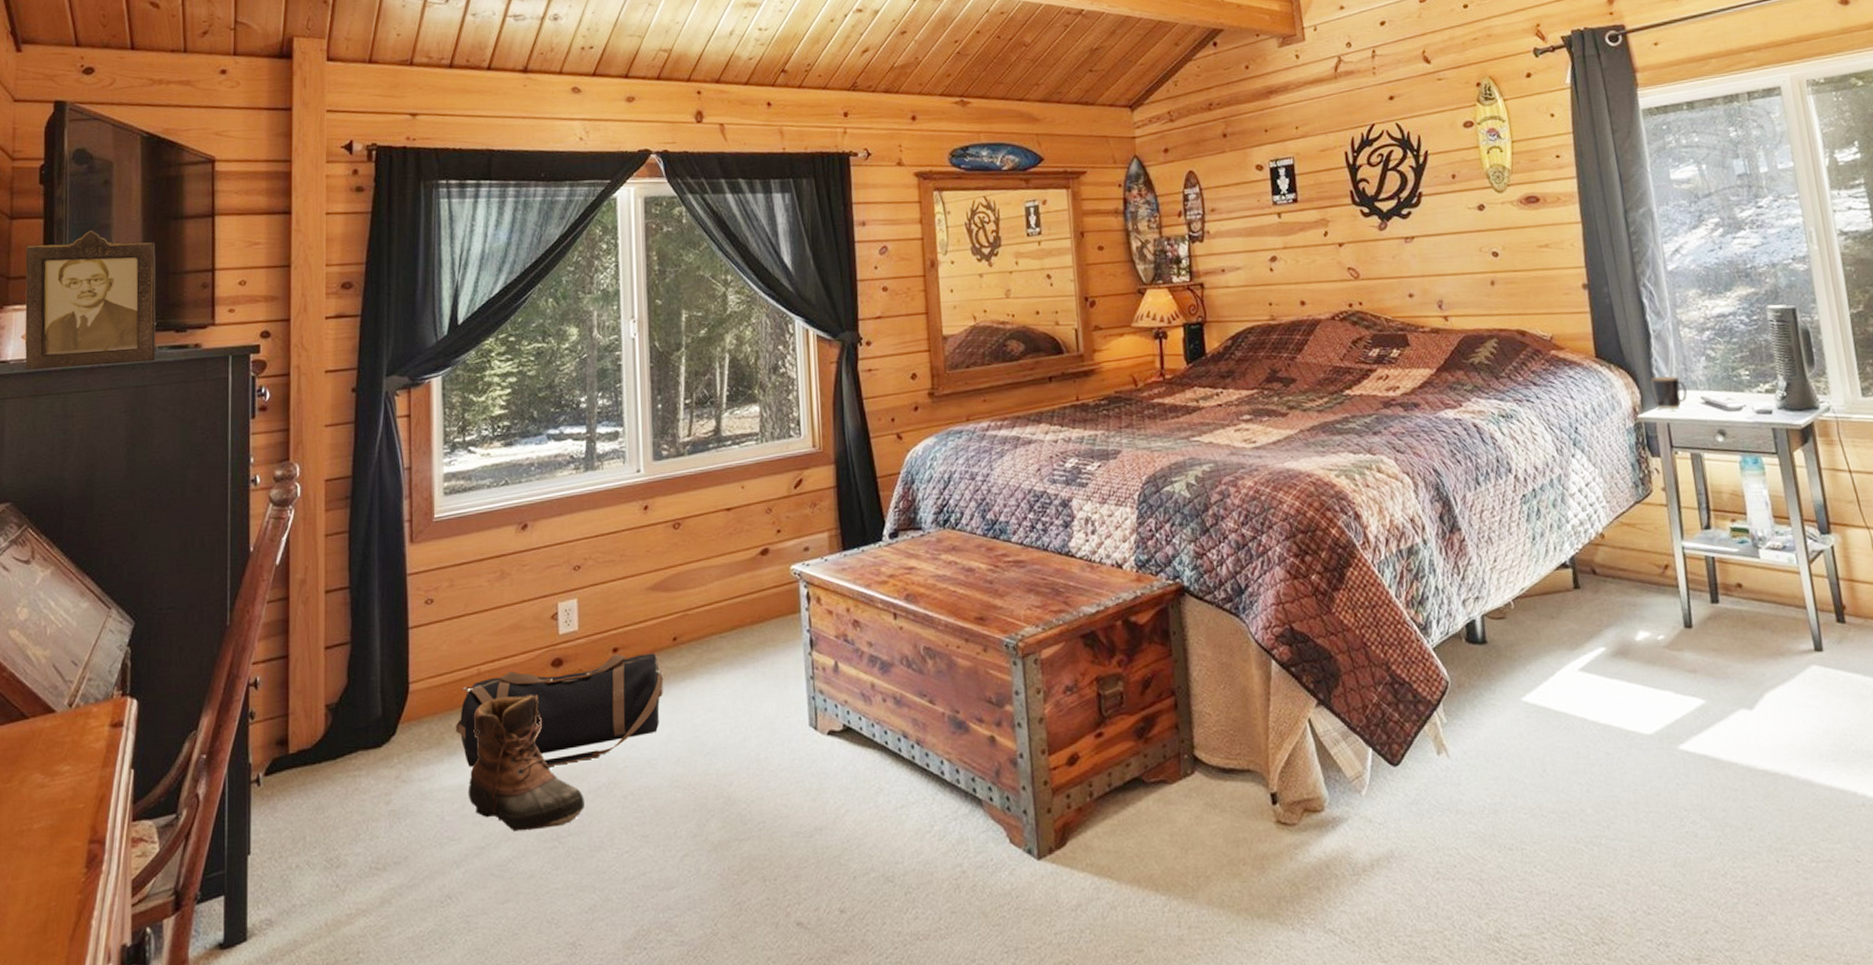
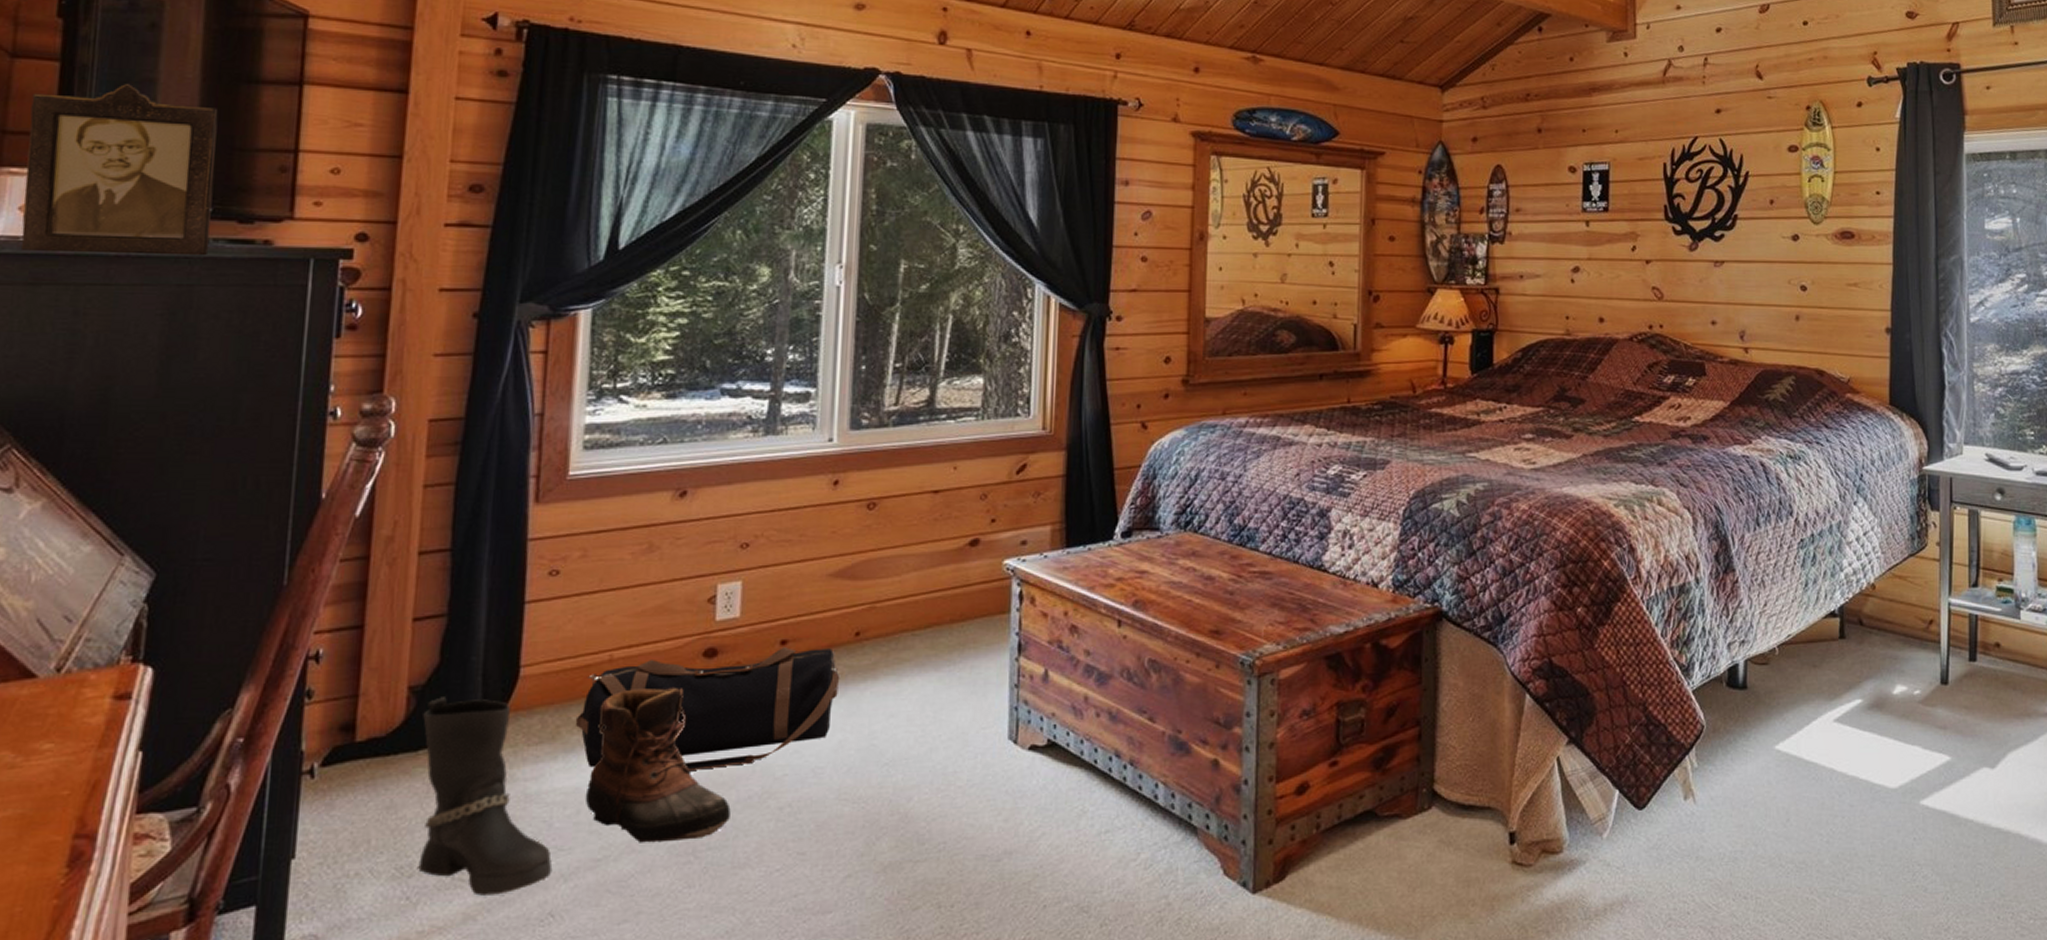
boot: none [338,712,447,882] -> present [418,697,553,896]
mug: present [1649,376,1687,411] -> none [1939,430,1973,465]

